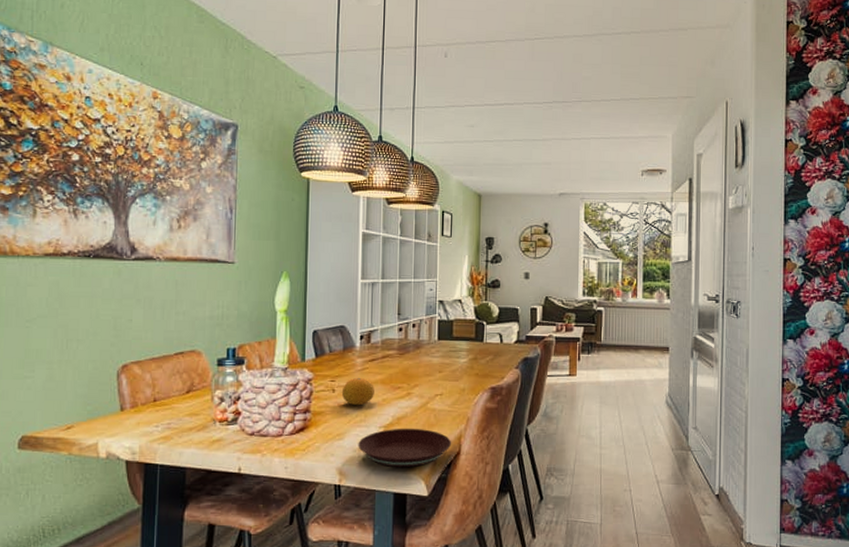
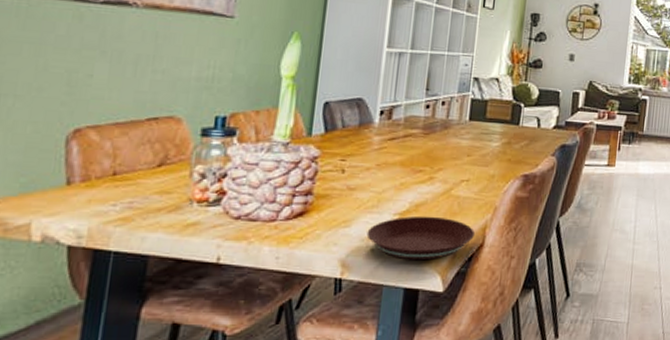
fruit: present [341,377,374,406] -> none [352,157,392,190]

